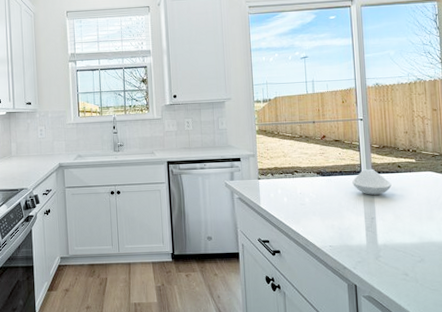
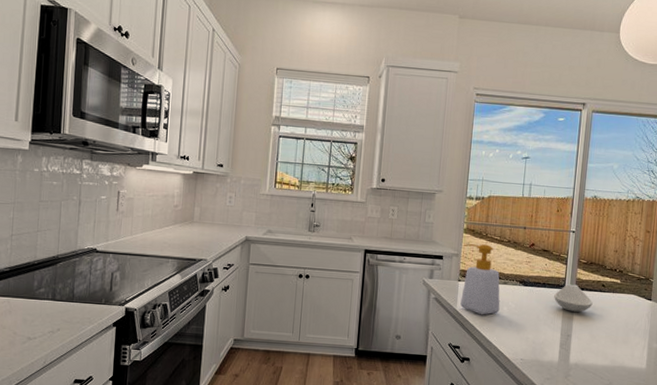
soap bottle: none [258,142,302,209] -> present [460,244,500,315]

